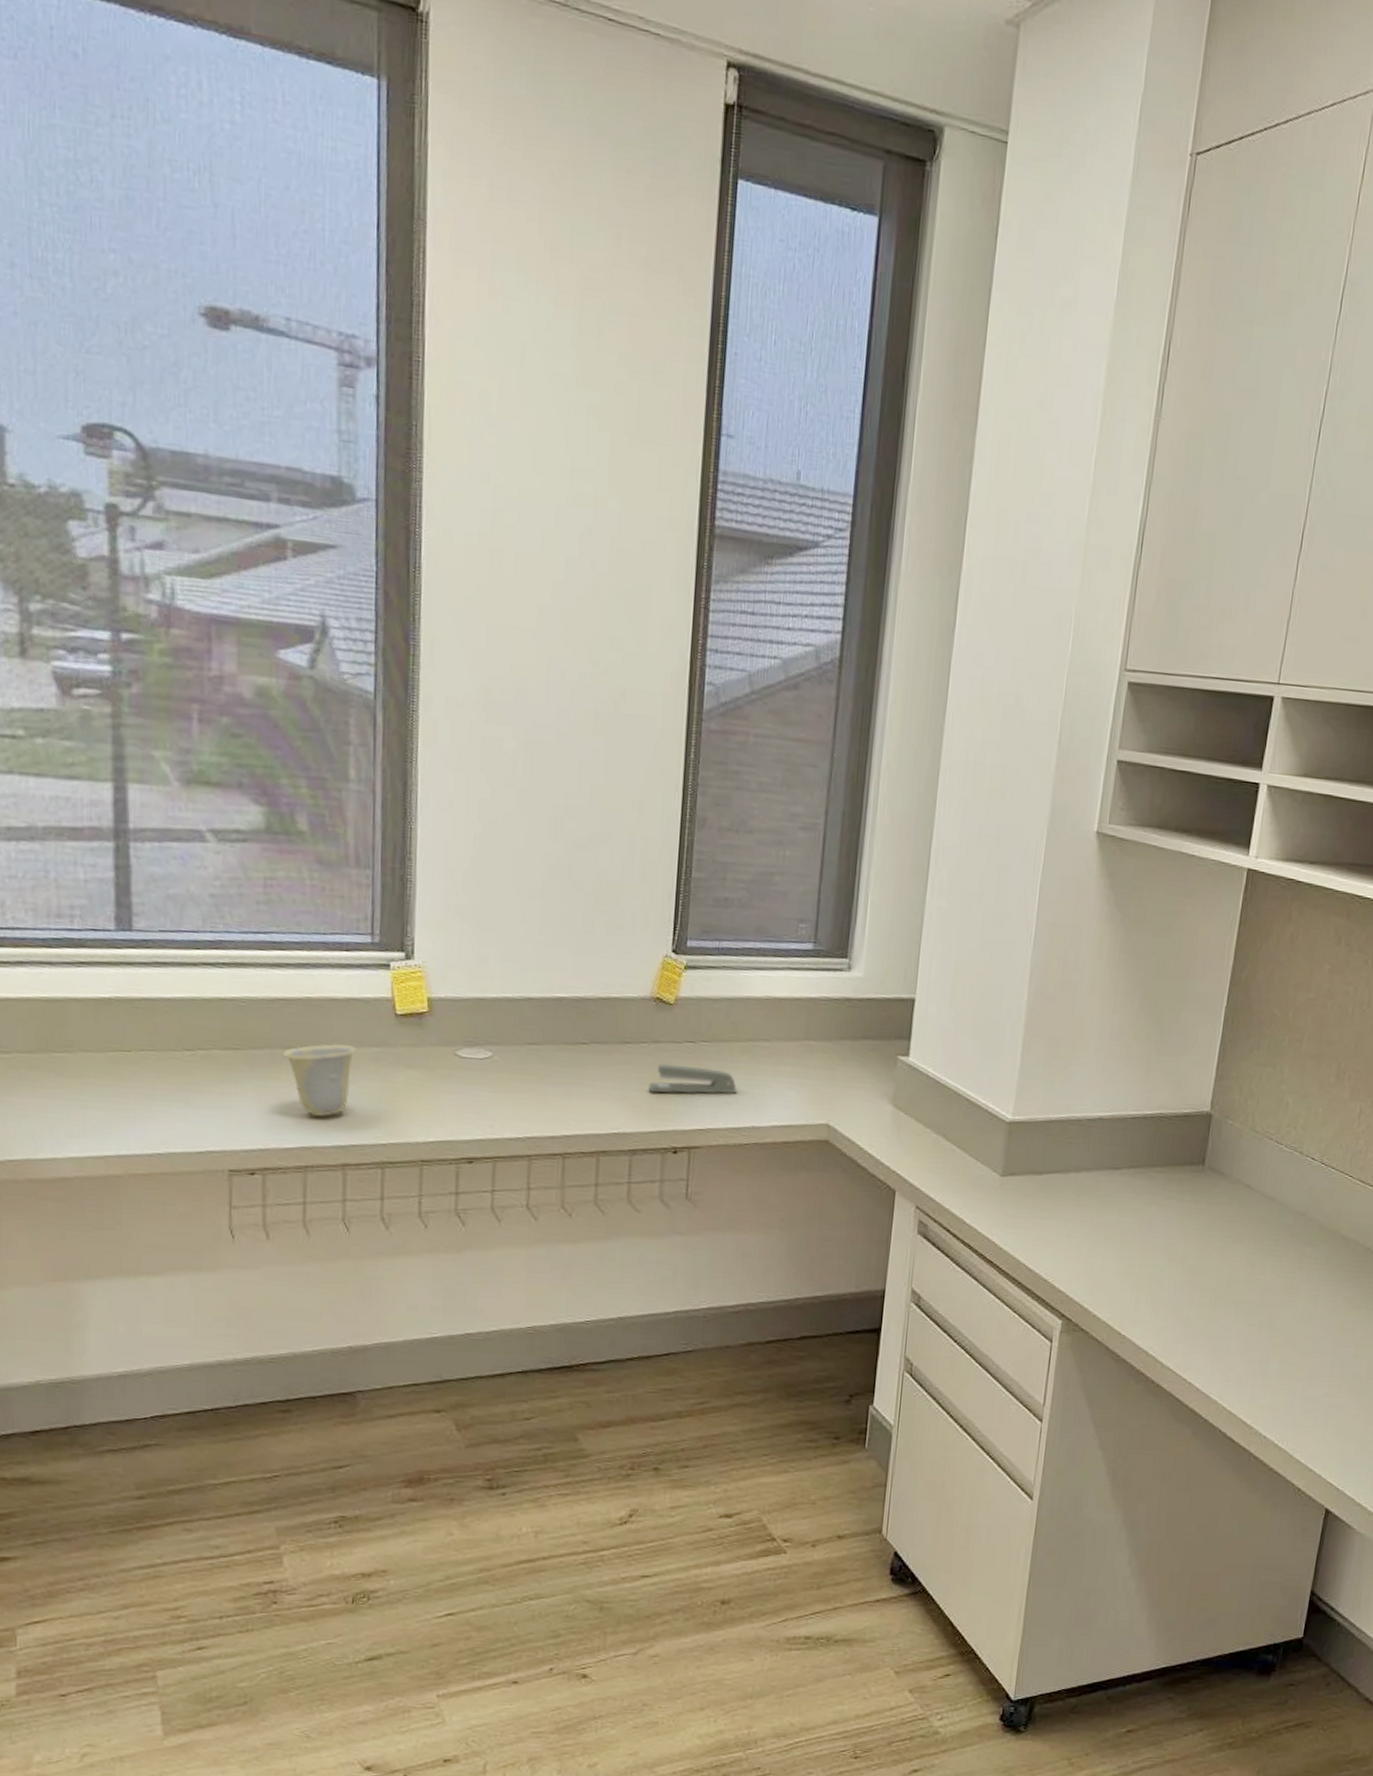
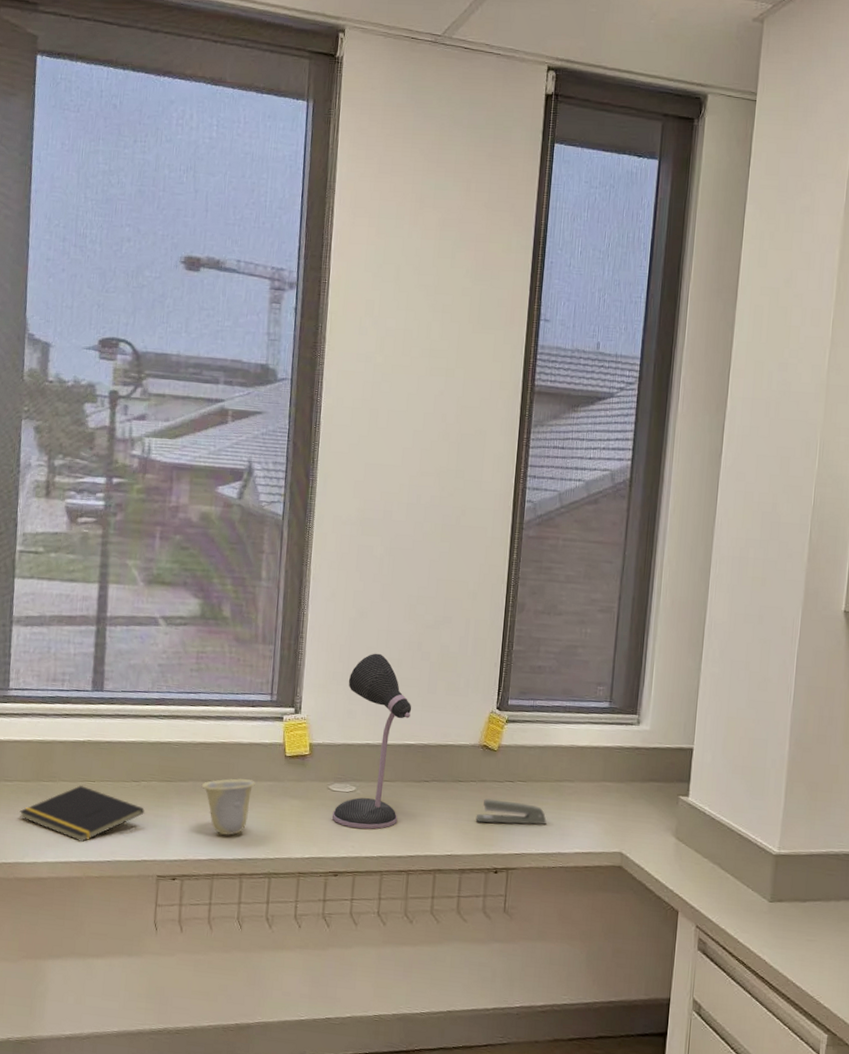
notepad: none [24,1057,205,1130] -> present [19,785,145,842]
desk lamp: none [462,880,562,1104] -> present [332,653,412,829]

